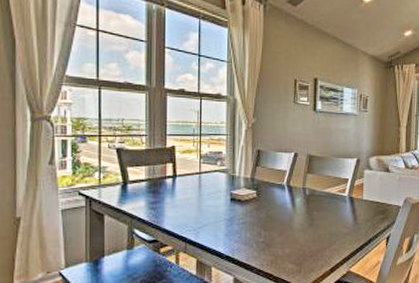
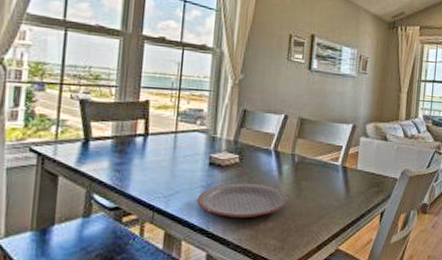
plate: none [222,215,302,246] -> present [197,183,289,218]

